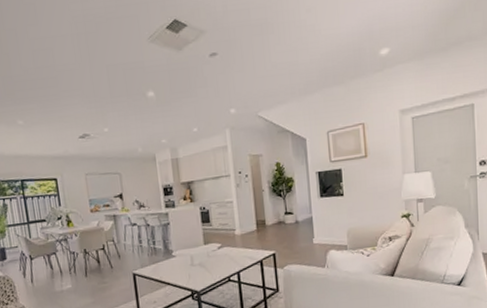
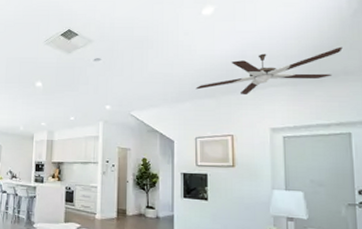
ceiling fan: none [323,8,467,77] -> present [195,46,343,94]

